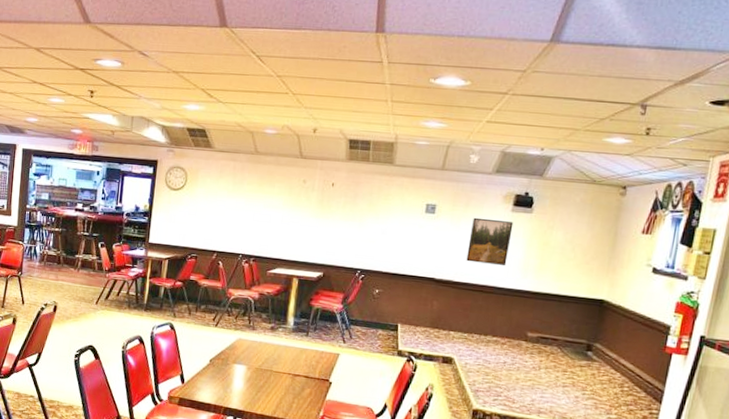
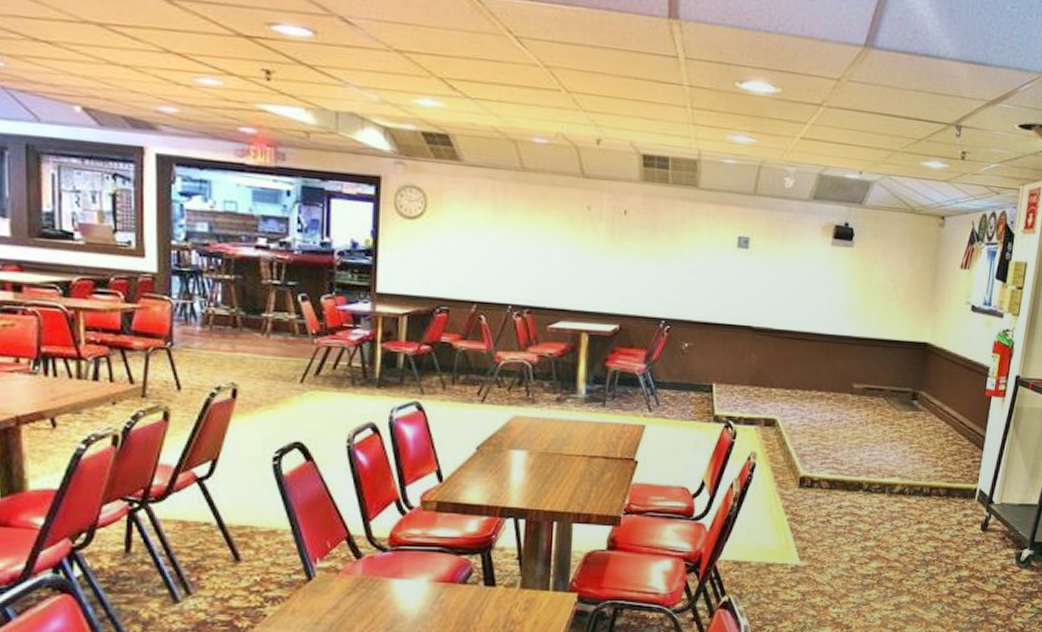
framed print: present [466,217,514,266] -> none [785,252,834,308]

